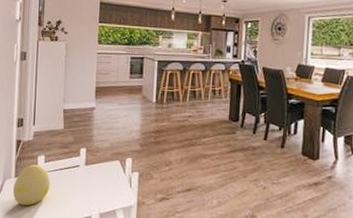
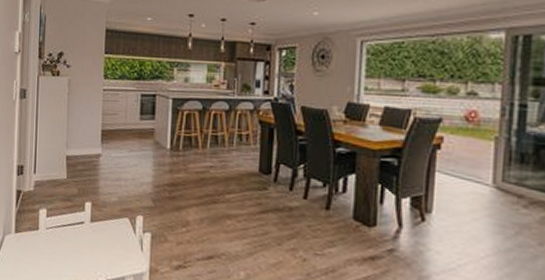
decorative egg: present [13,164,50,206] -> none [13,218,53,266]

